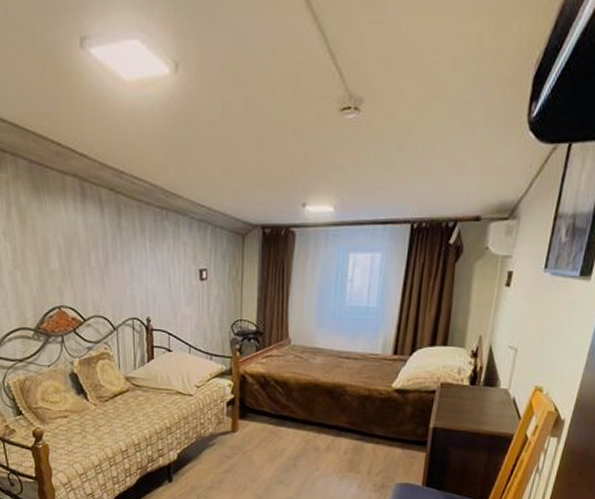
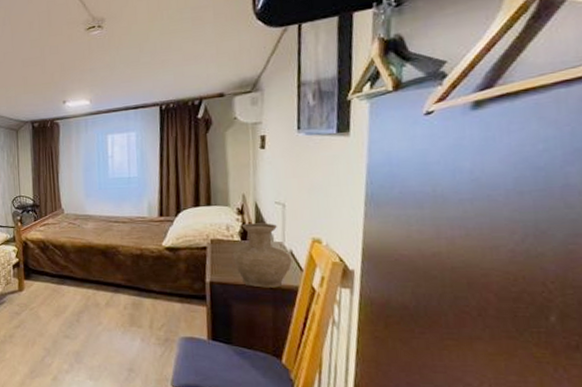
vase: none [458,367,513,435] -> present [232,223,292,288]

